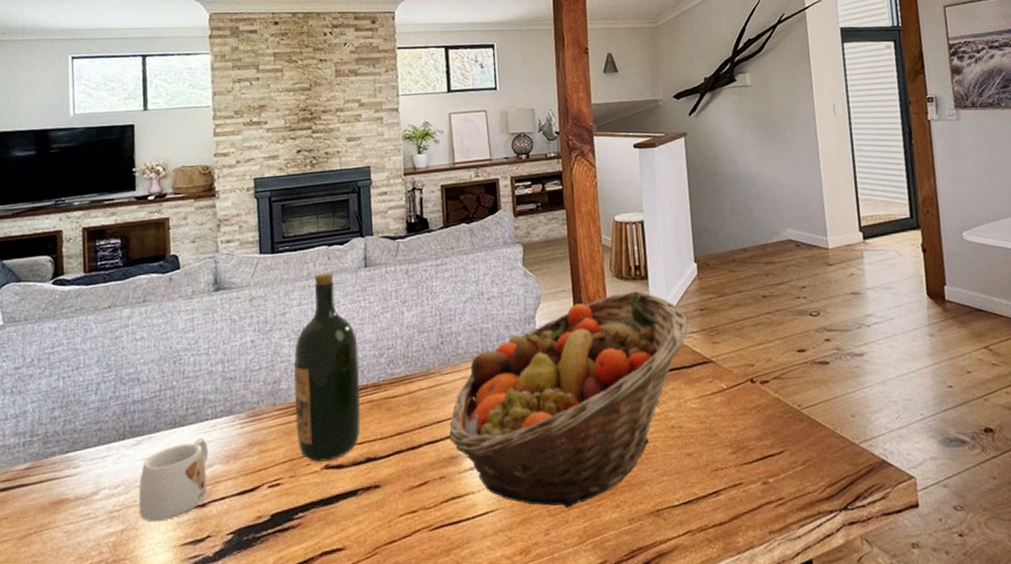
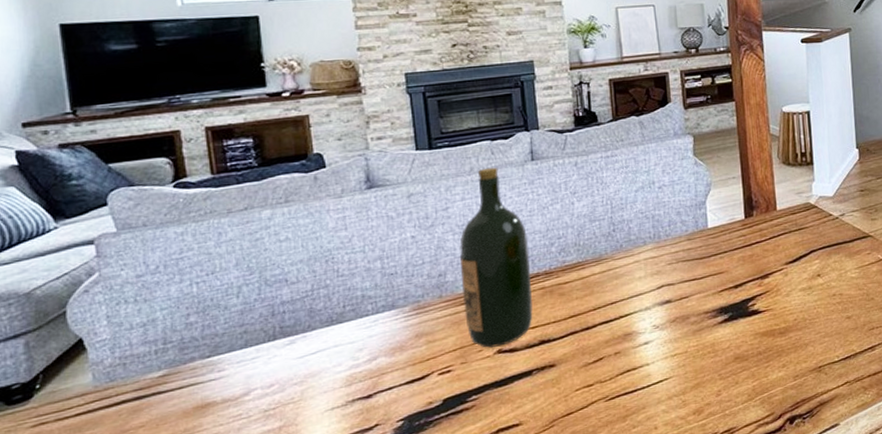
mug: present [138,437,209,522] -> none [295,332,372,417]
fruit basket: present [448,291,689,509] -> none [622,176,850,372]

